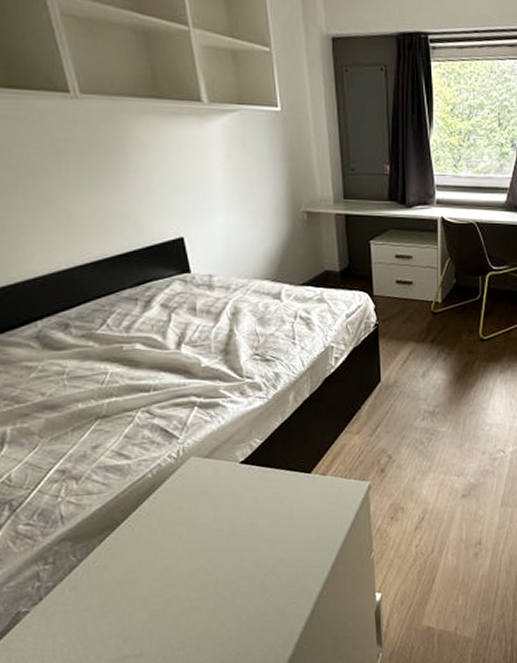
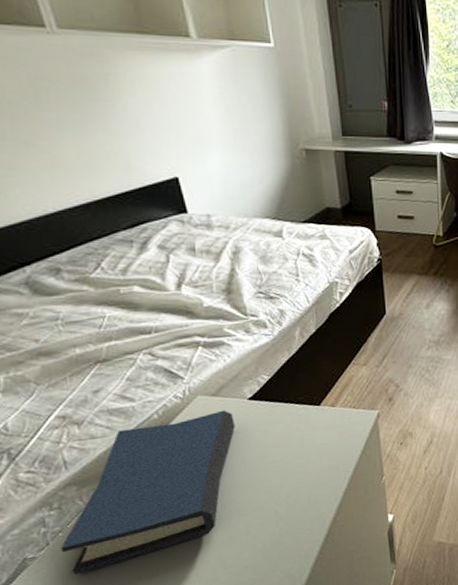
hardback book: none [52,472,226,633] -> present [60,410,235,575]

